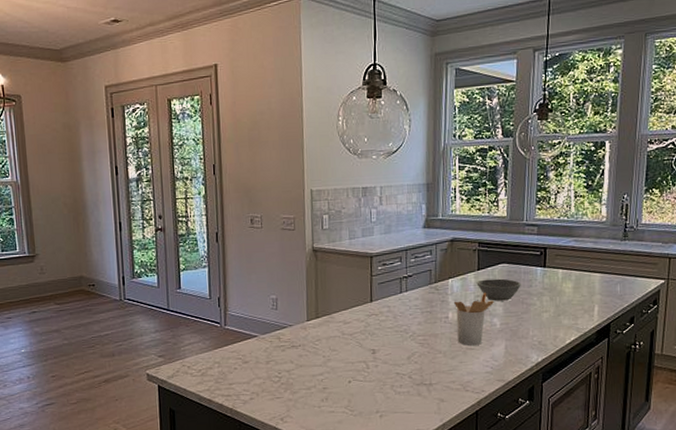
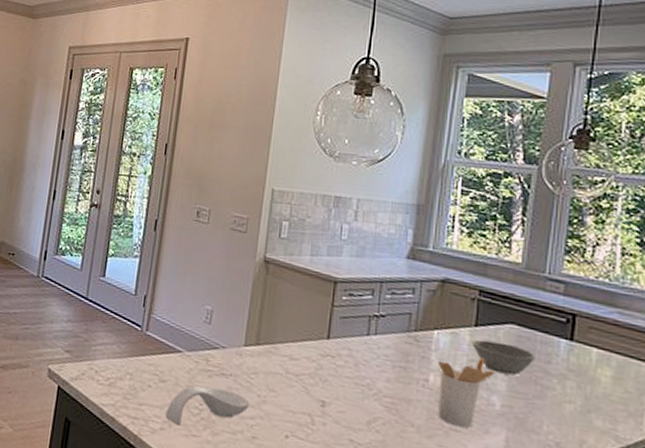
spoon rest: none [252,358,318,393] -> present [165,386,250,426]

